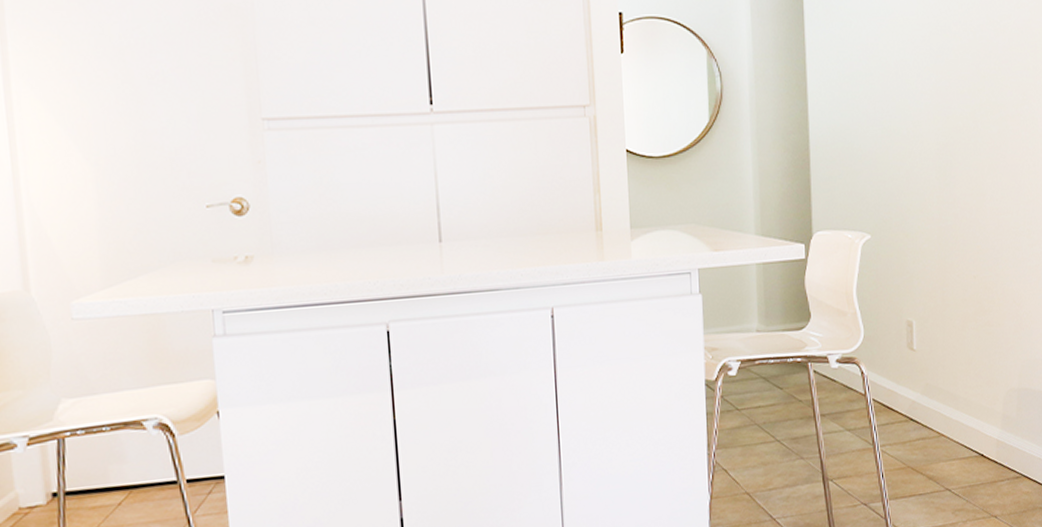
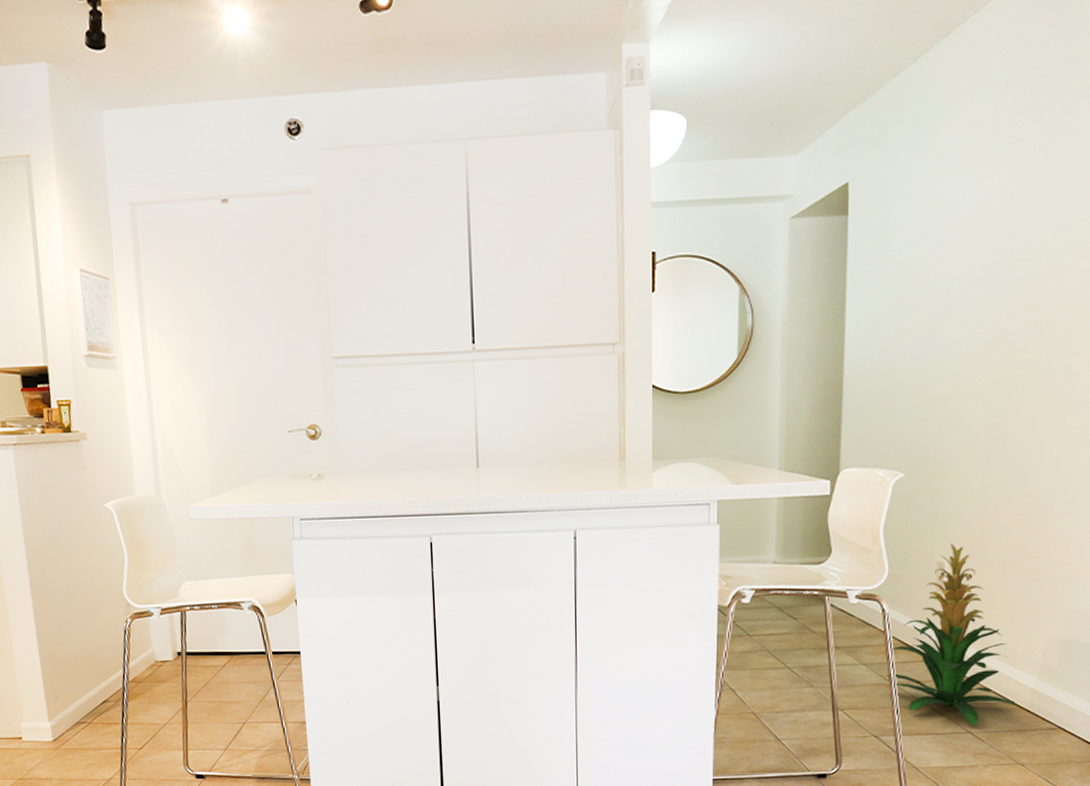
indoor plant: none [869,301,988,483] -> present [886,543,1020,726]

